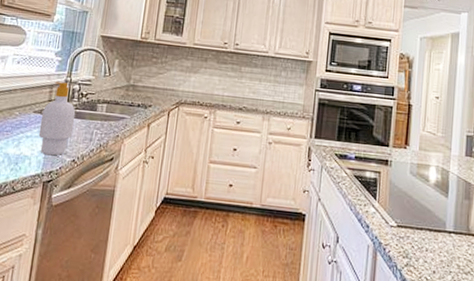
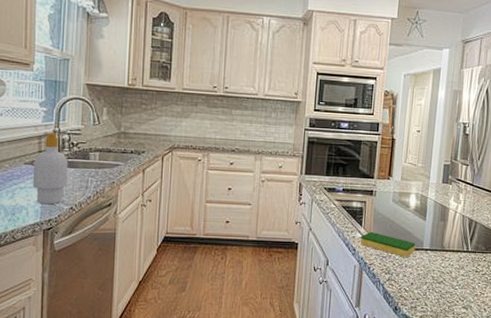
dish sponge: none [374,206,438,239] -> present [360,231,416,257]

